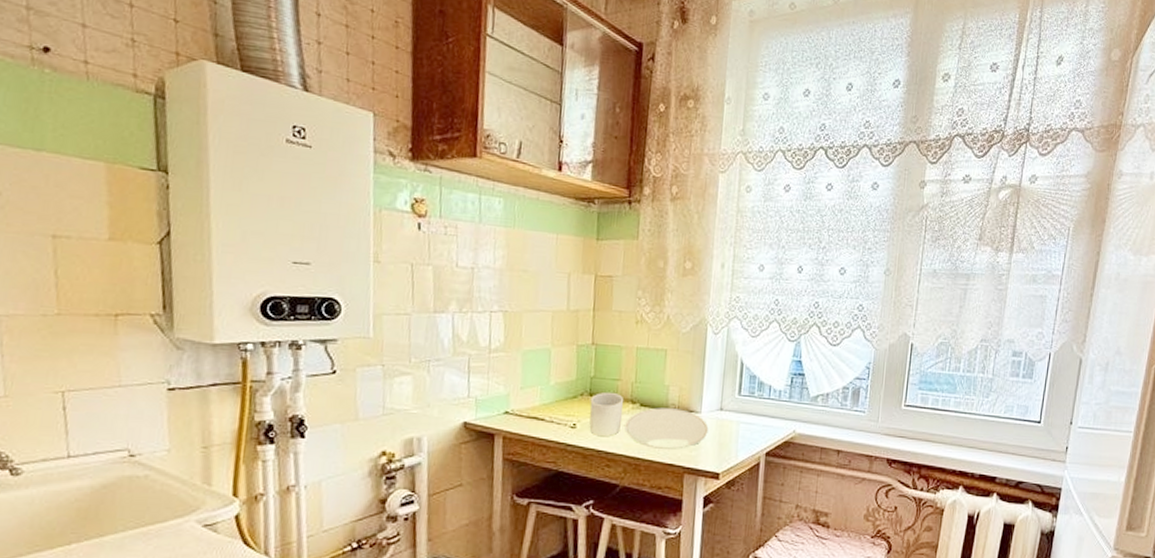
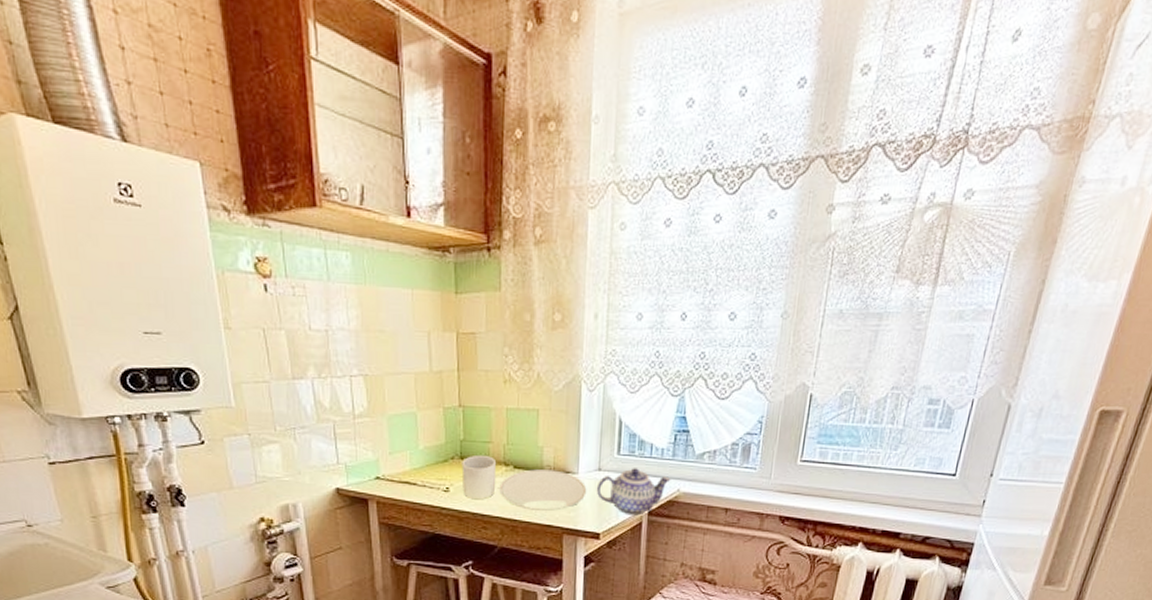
teapot: none [717,408,788,456] -> present [596,468,671,516]

